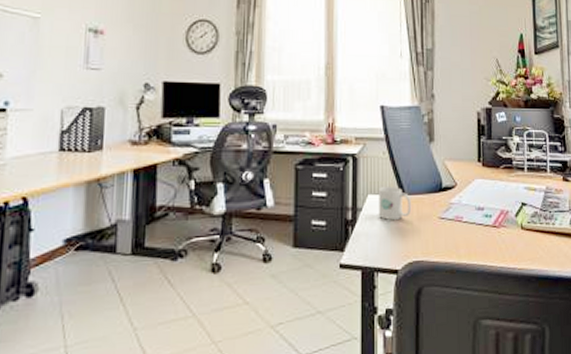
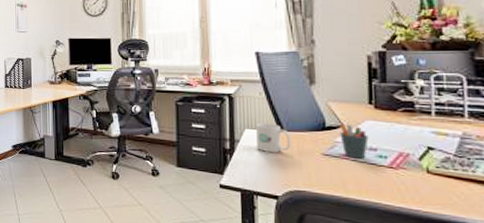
pen holder: none [454,184,477,220] -> present [339,124,369,159]

